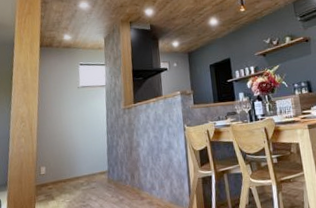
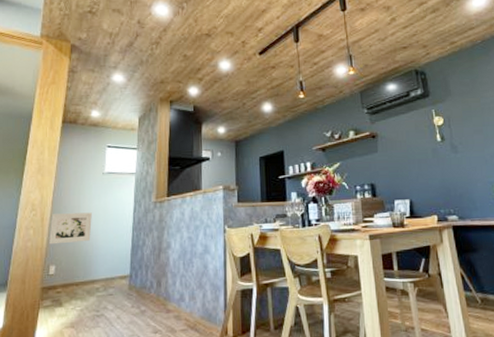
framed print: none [38,121,73,150] -> present [49,212,92,245]

